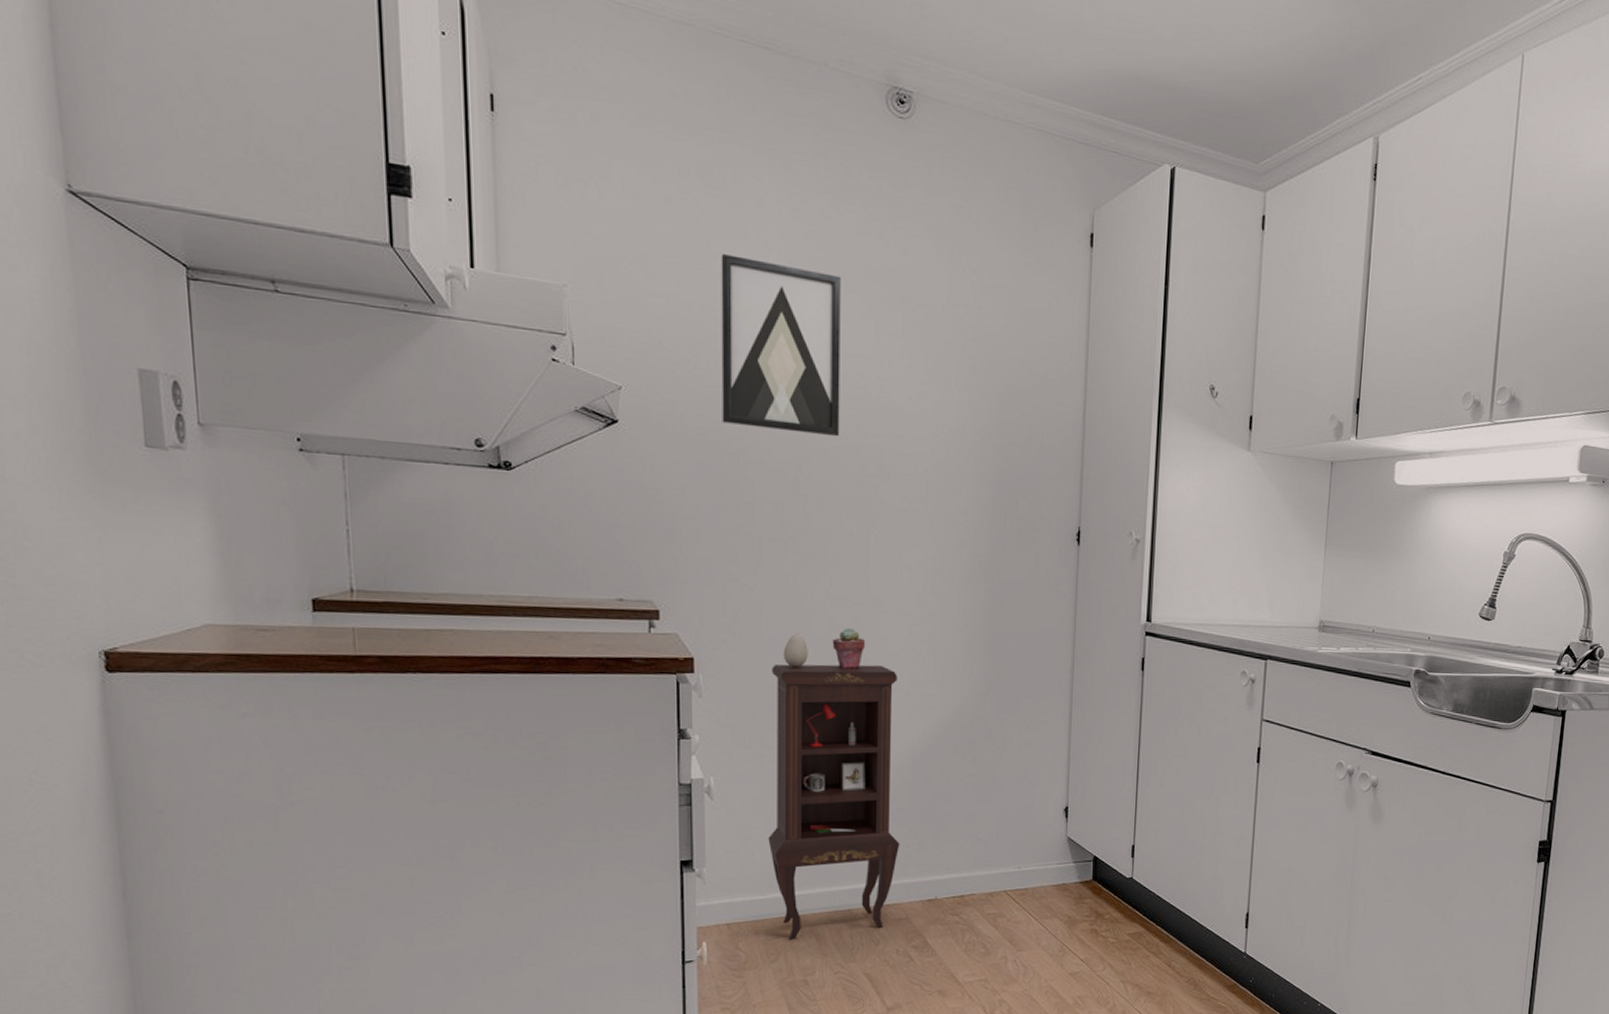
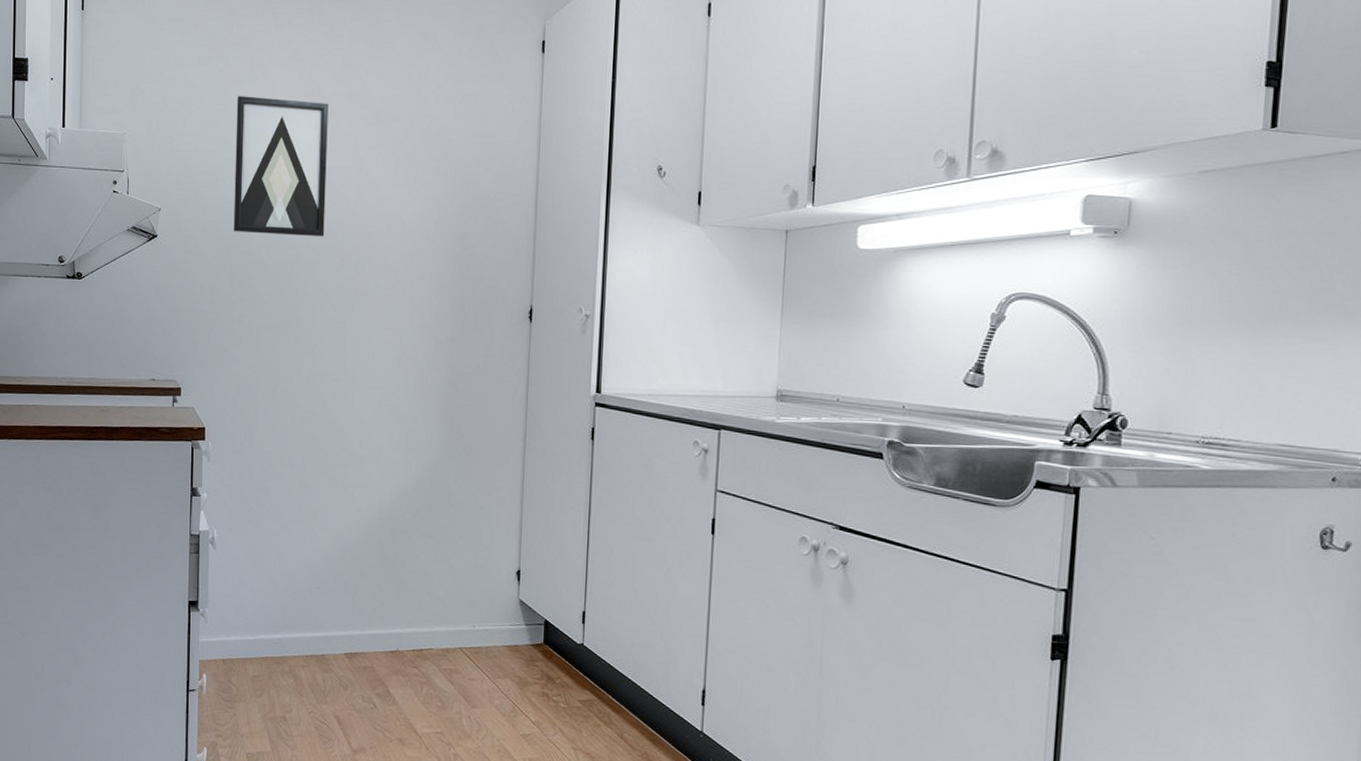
cabinet: present [768,664,900,940] -> none [257,433,368,679]
decorative egg: present [783,633,808,667] -> none [274,406,294,436]
potted succulent: present [832,627,866,670] -> none [314,401,342,438]

